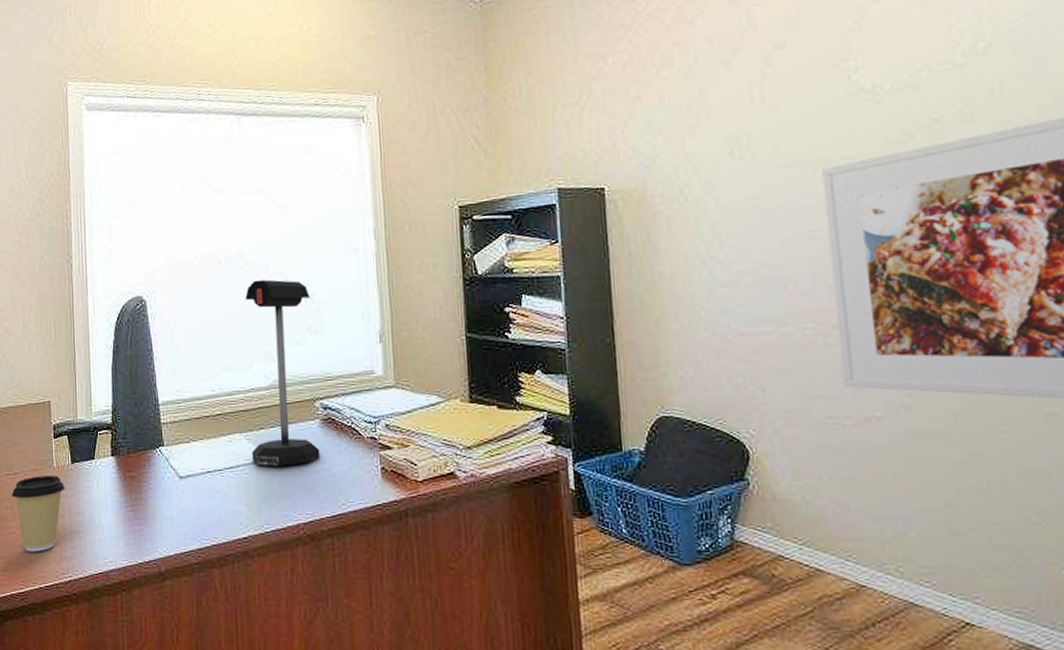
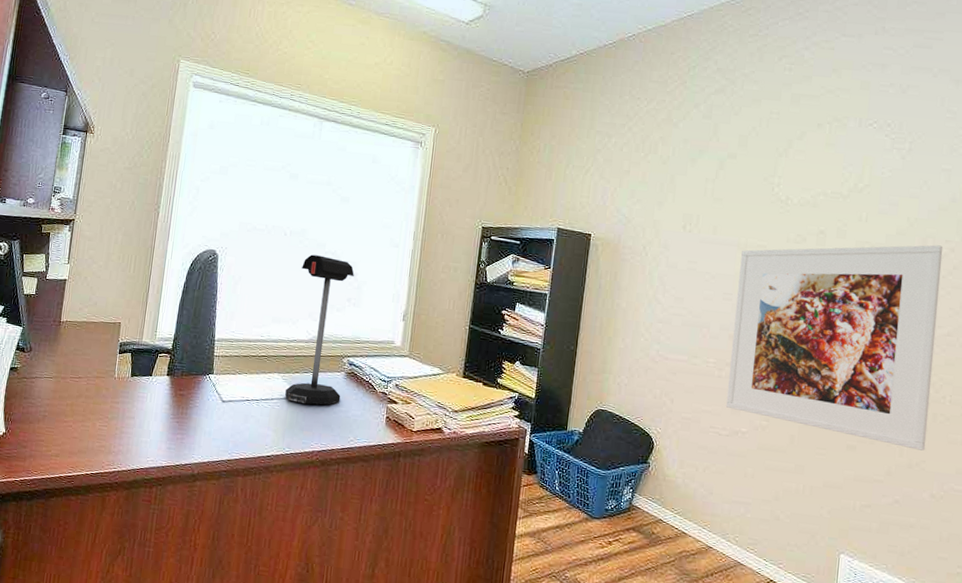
coffee cup: present [11,475,65,552] -> none [73,382,122,445]

